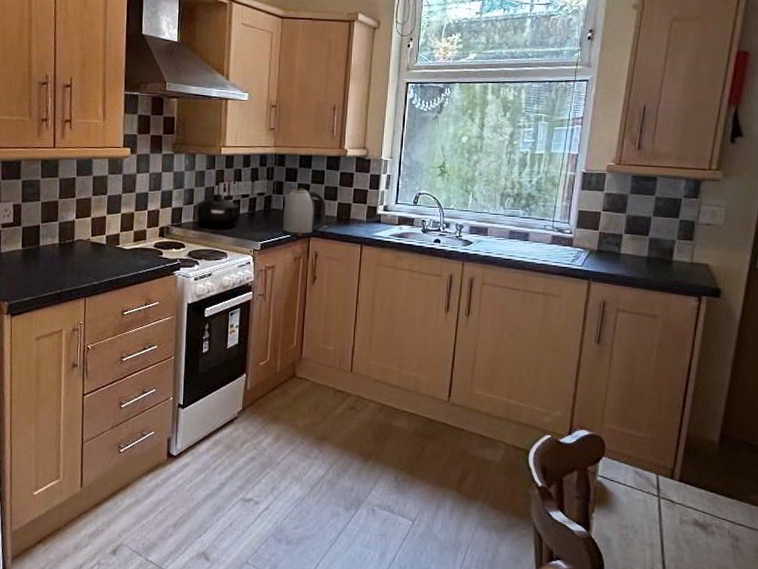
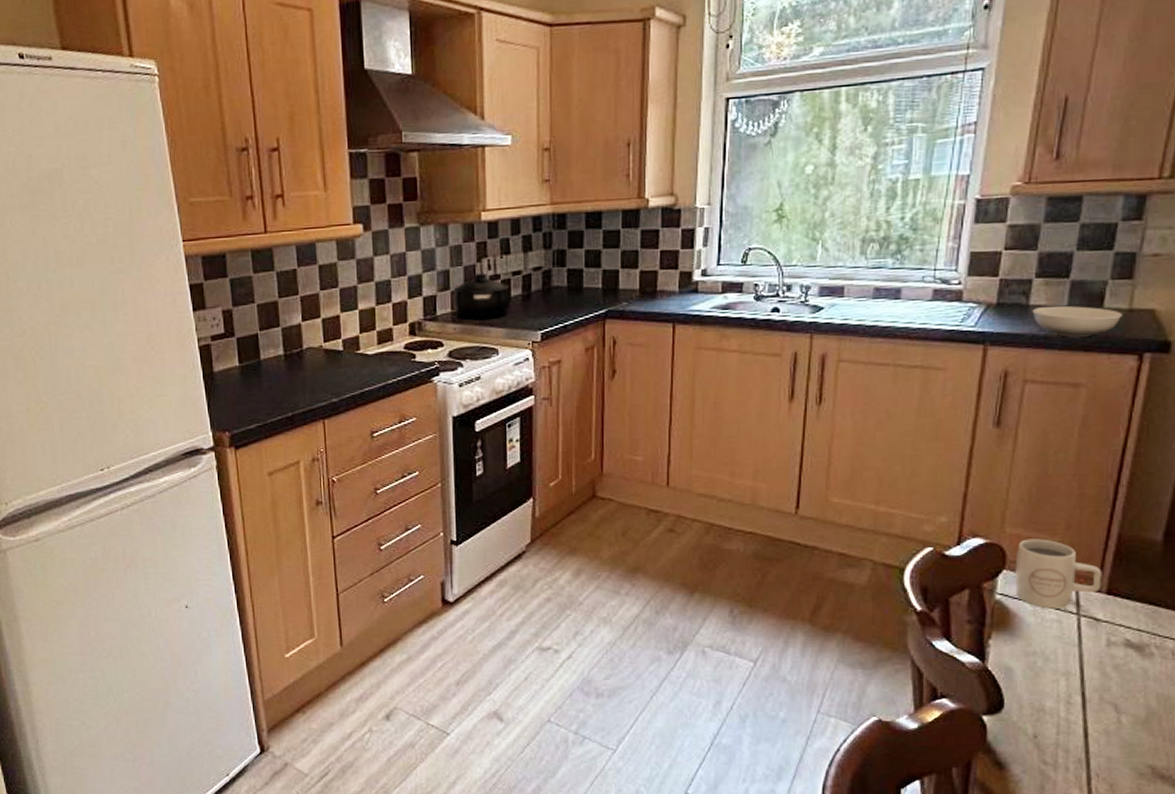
kettle: present [282,188,327,237] -> none [567,255,625,321]
mug: none [611,433,676,491] -> present [1014,539,1102,609]
bowl: none [622,255,686,281] -> present [1032,305,1123,338]

